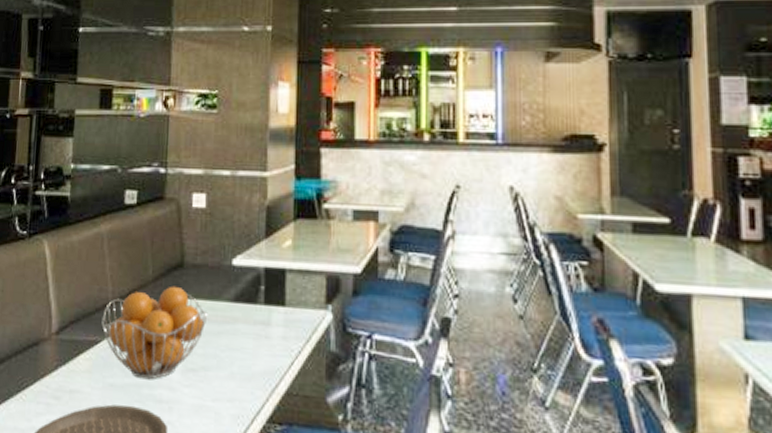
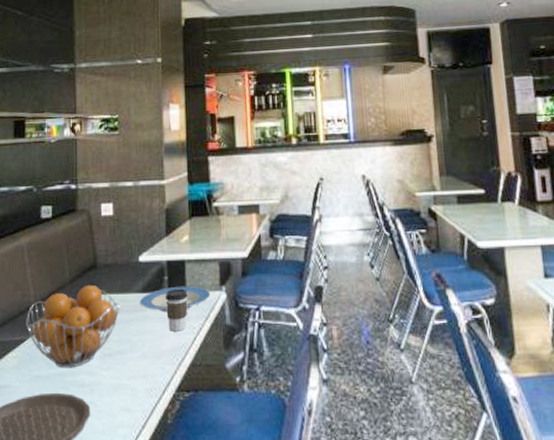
plate: none [230,299,314,328] -> present [139,286,211,312]
coffee cup: none [260,301,287,353] -> present [165,288,188,332]

